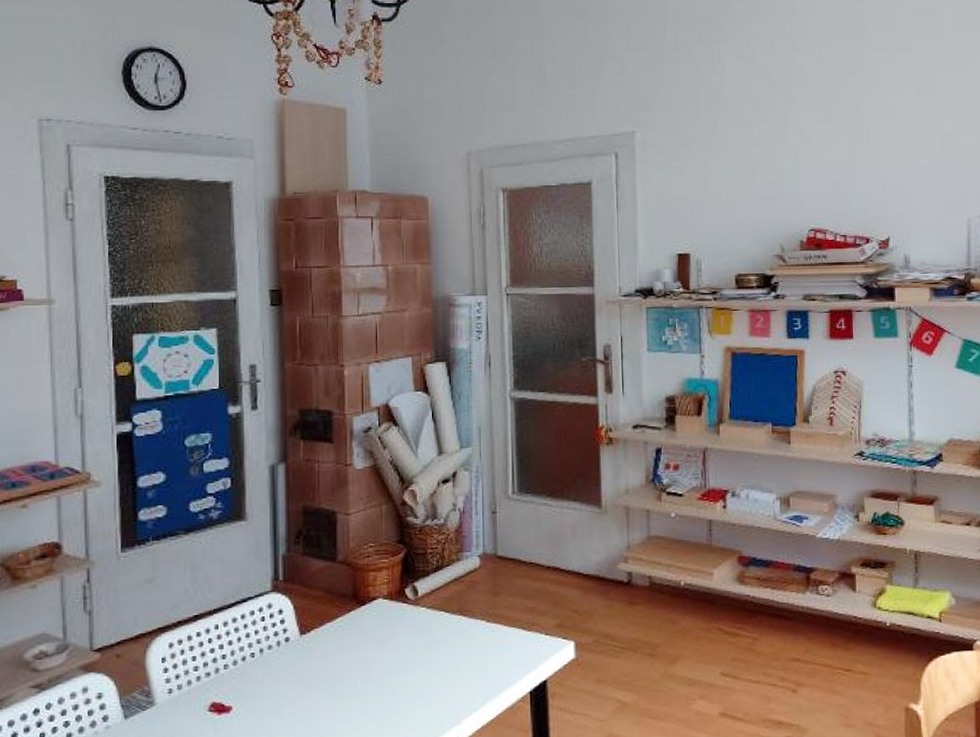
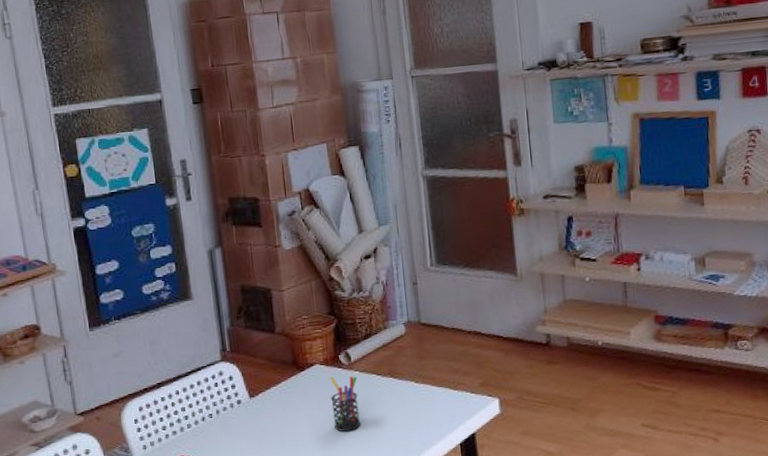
pen holder: none [392,613,423,676] -> present [330,376,361,431]

